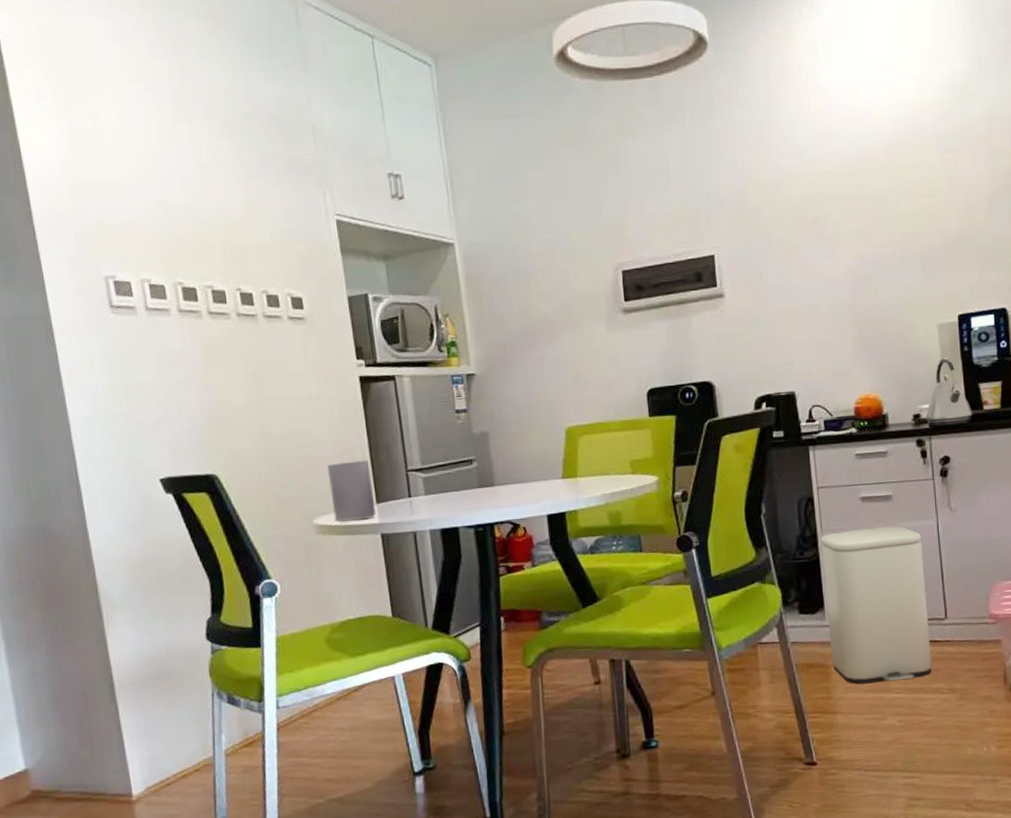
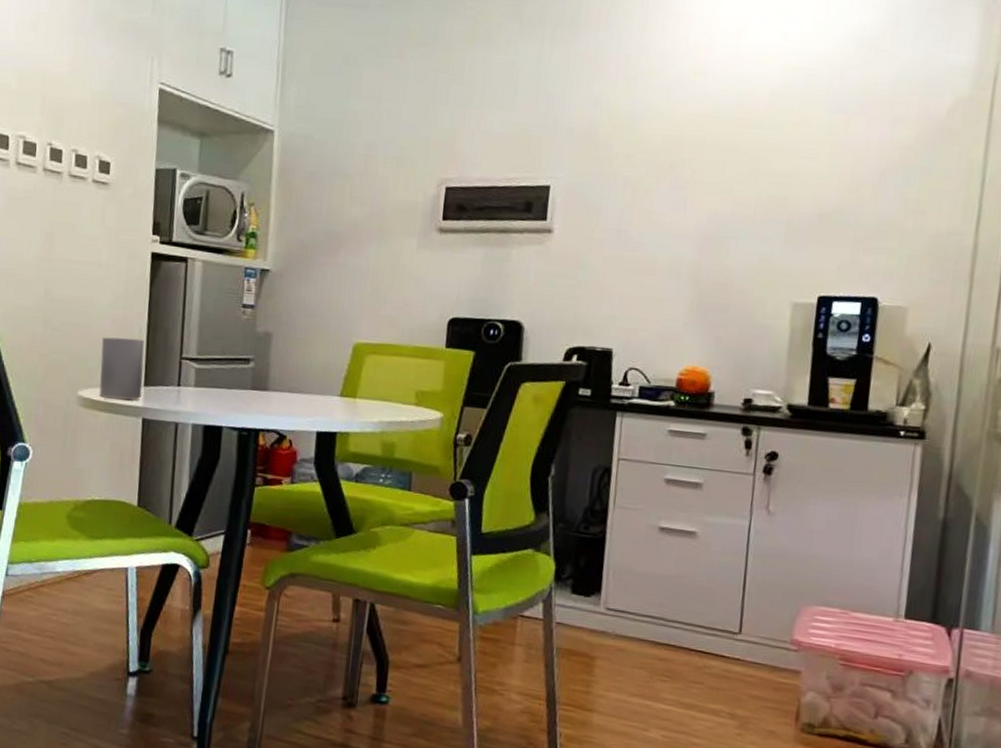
pedal bin: present [820,526,932,684] -> none [598,511,729,693]
kettle: present [926,358,973,431] -> none [758,341,816,425]

